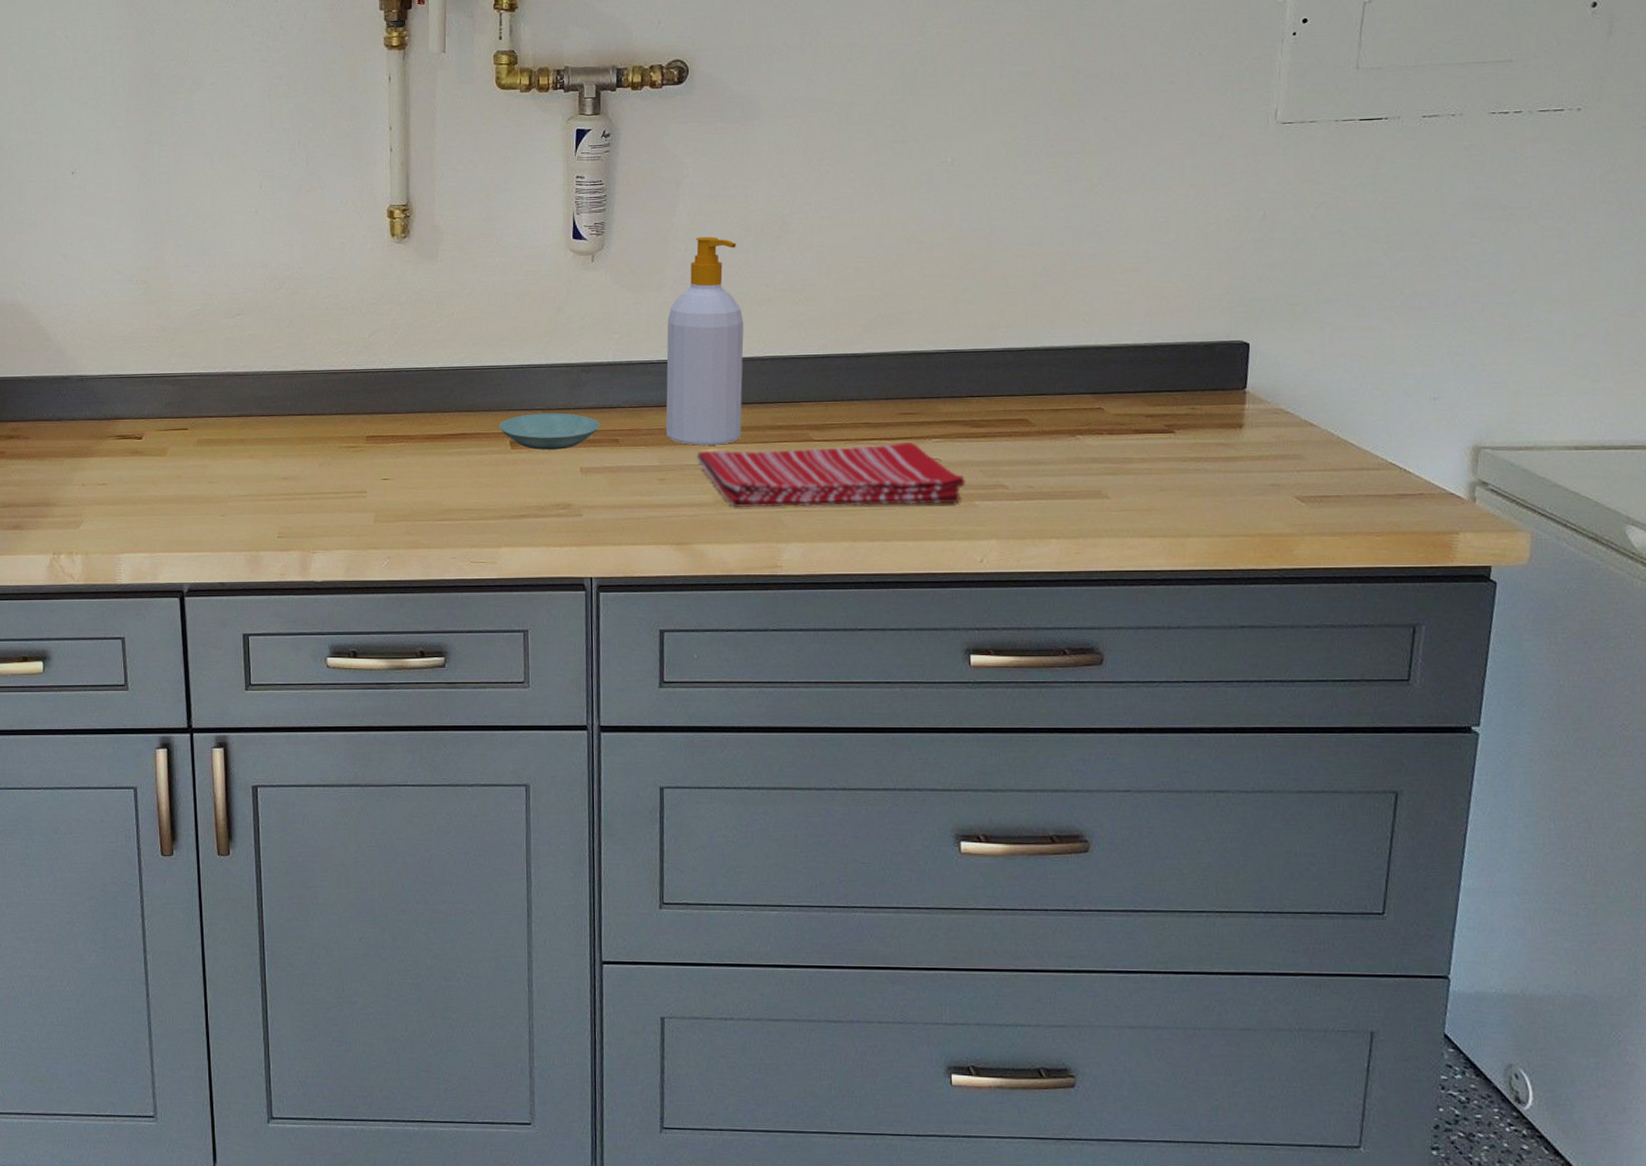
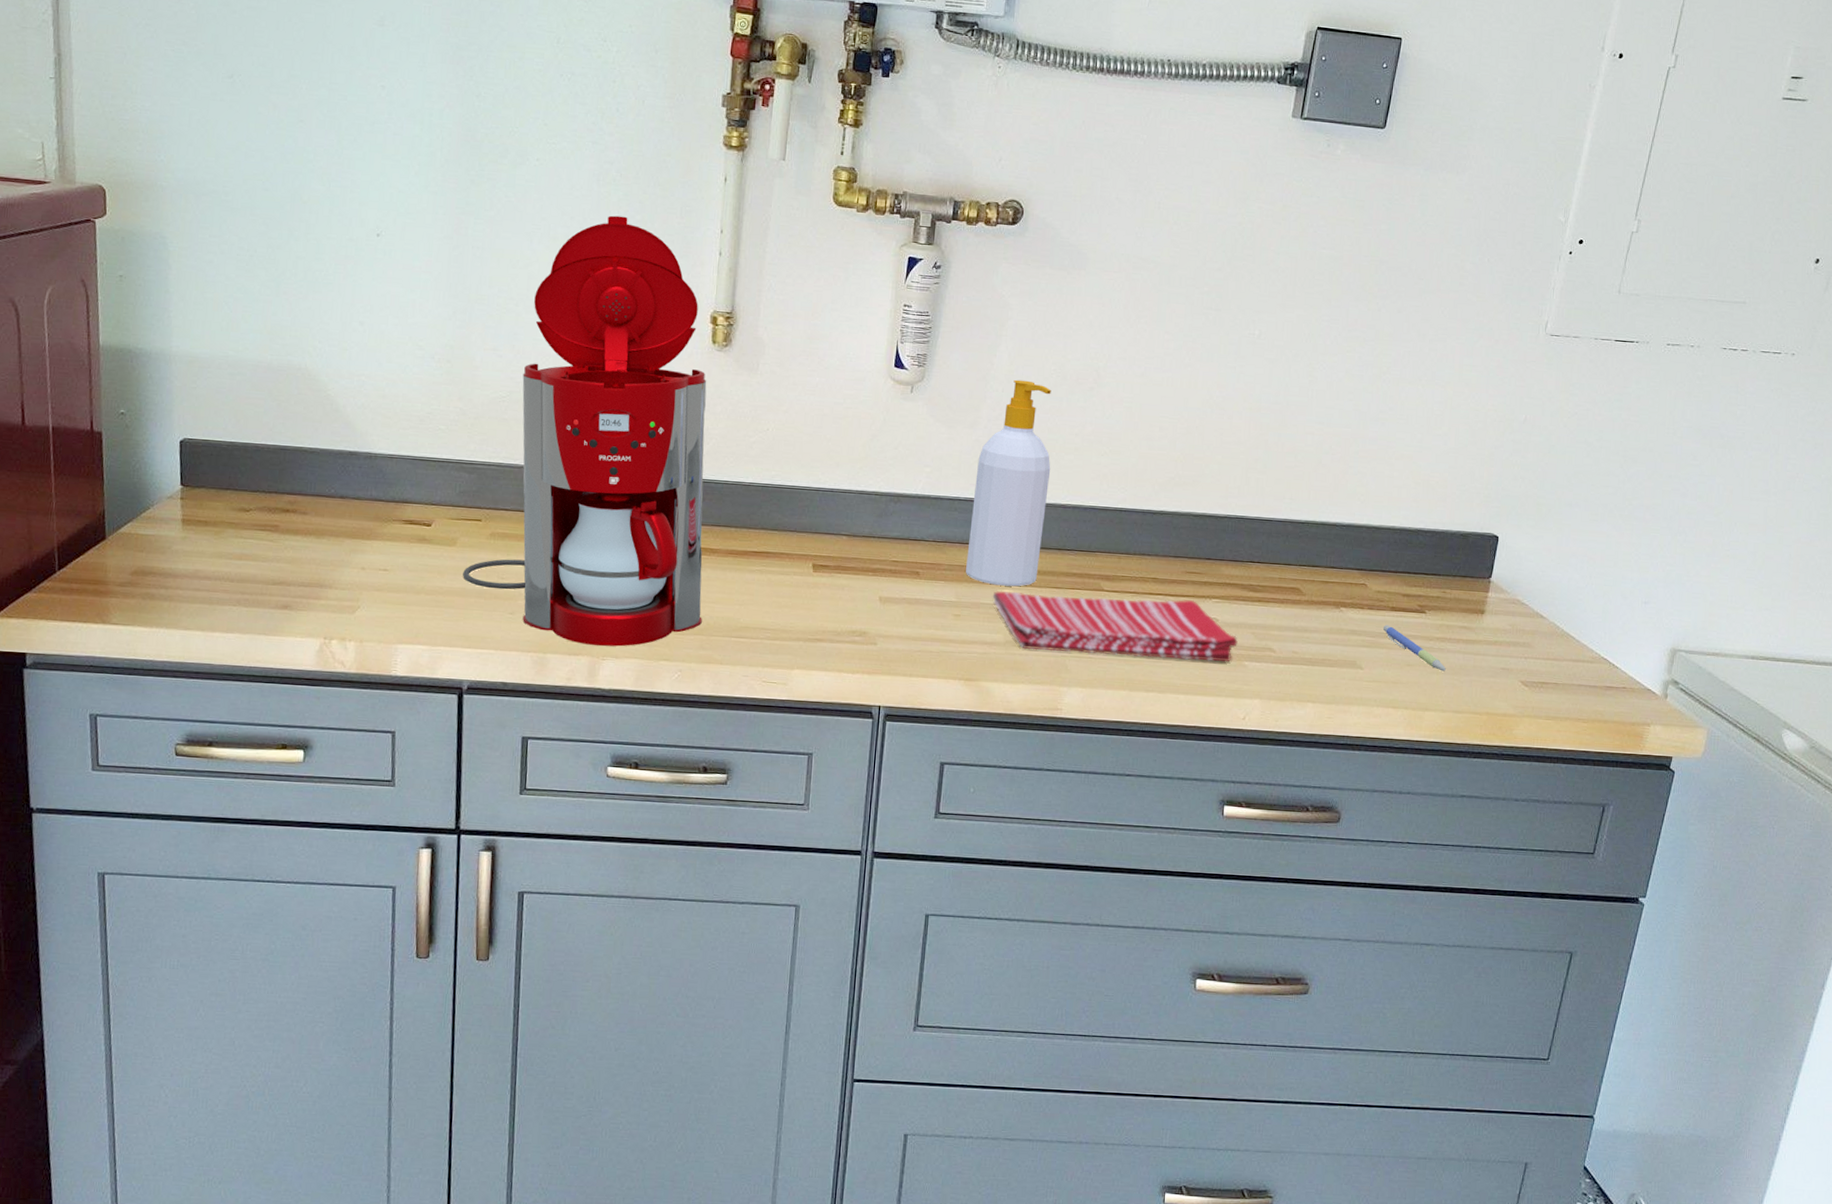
coffee maker: none [175,126,406,539] -> present [463,215,707,647]
saucer: present [498,413,600,450] -> none [802,538,903,577]
pen: none [1127,449,1206,494] -> present [1382,625,1446,672]

